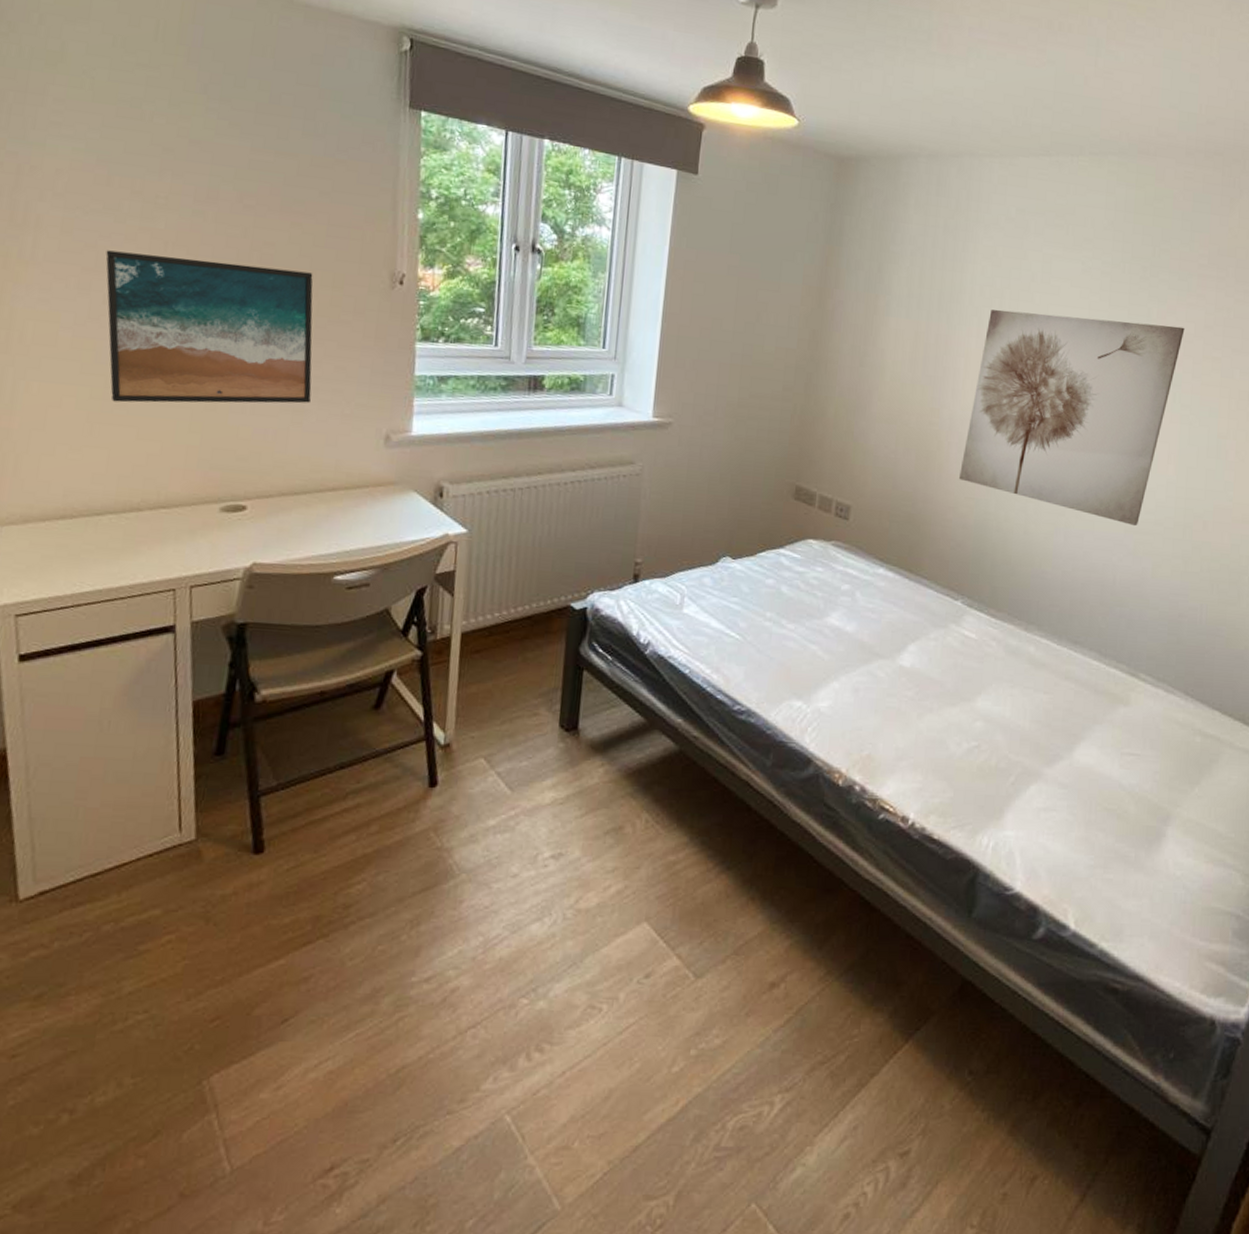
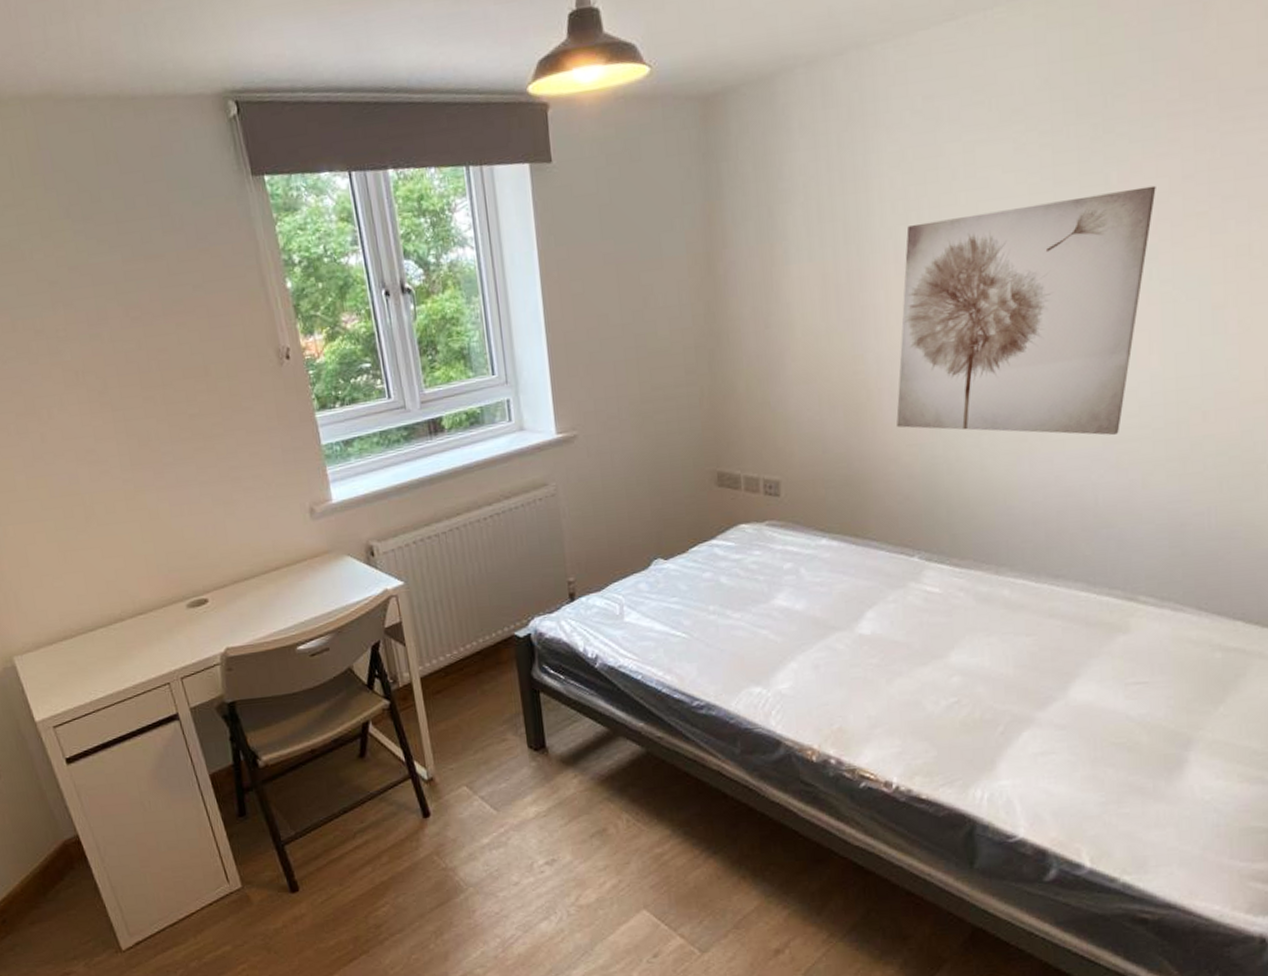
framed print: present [106,250,313,404] -> none [30,368,236,529]

